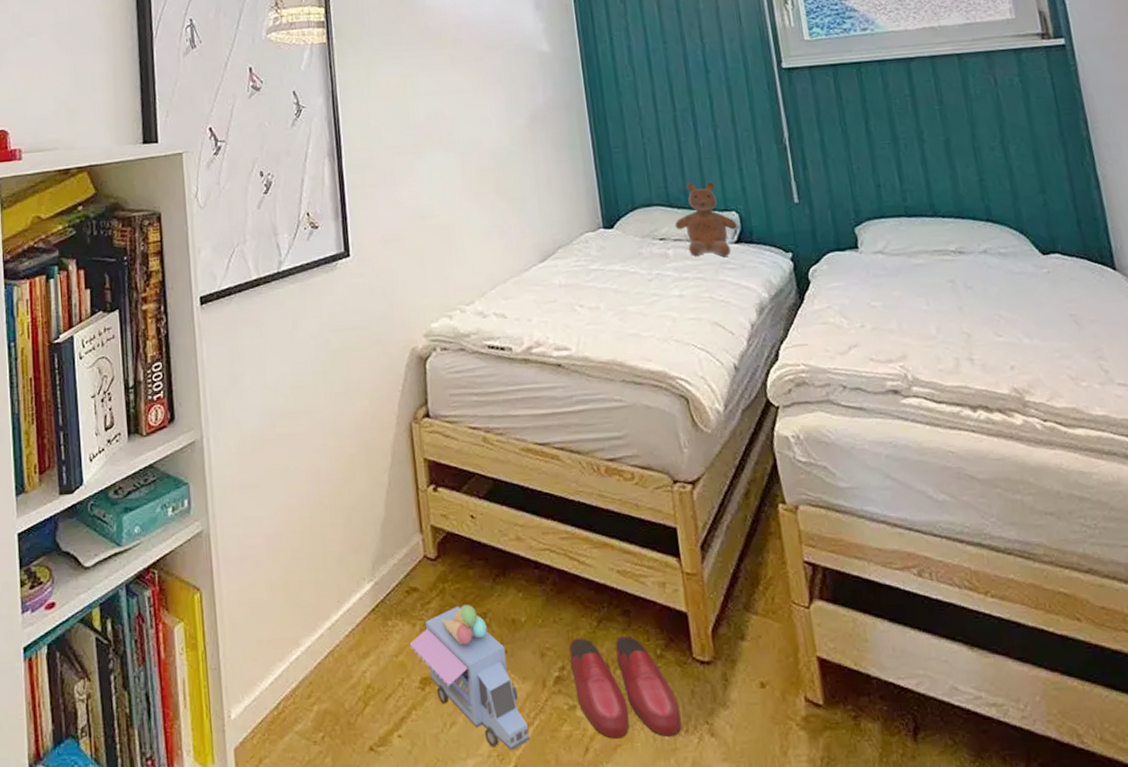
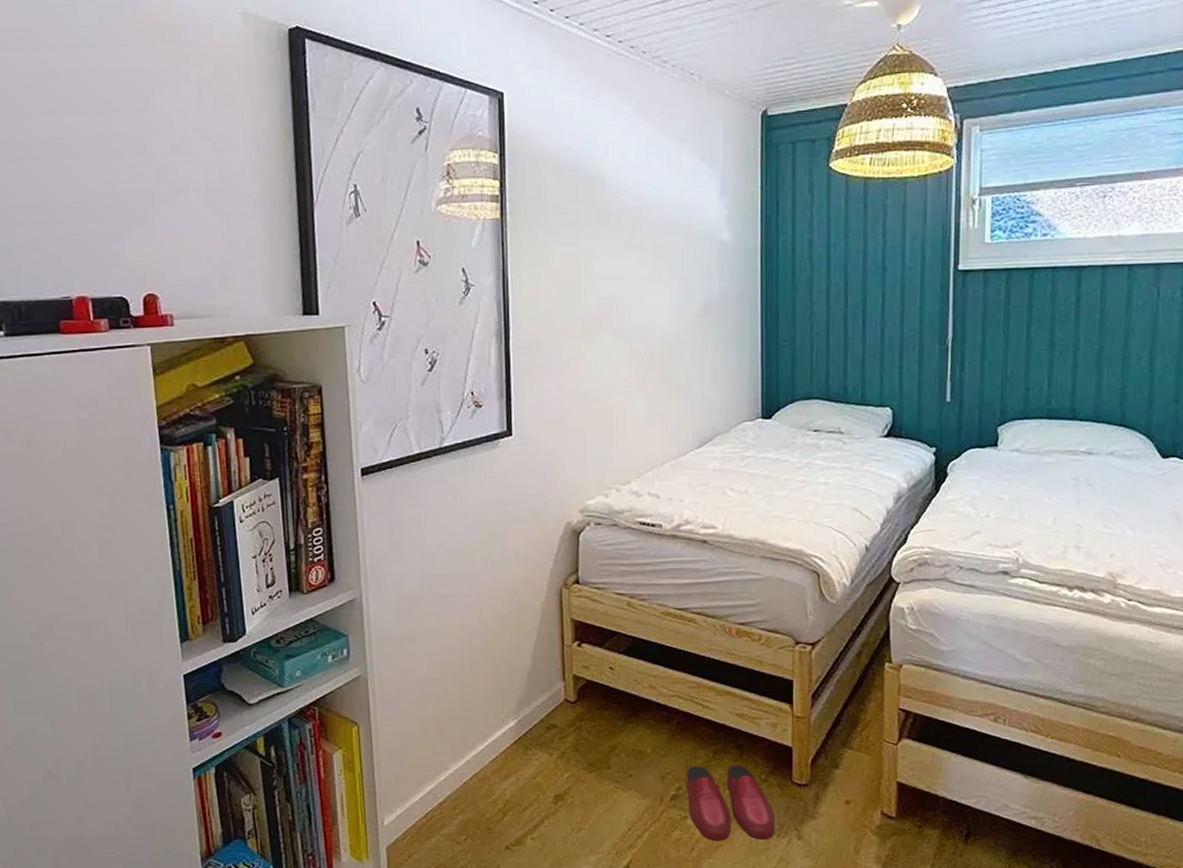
toy truck: present [409,605,530,751] -> none [546,739,645,850]
teddy bear: present [674,181,738,256] -> none [830,378,889,449]

